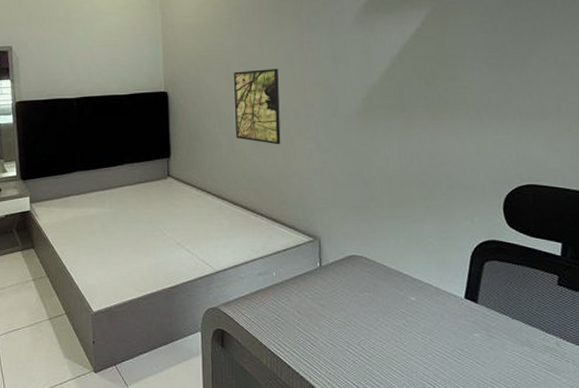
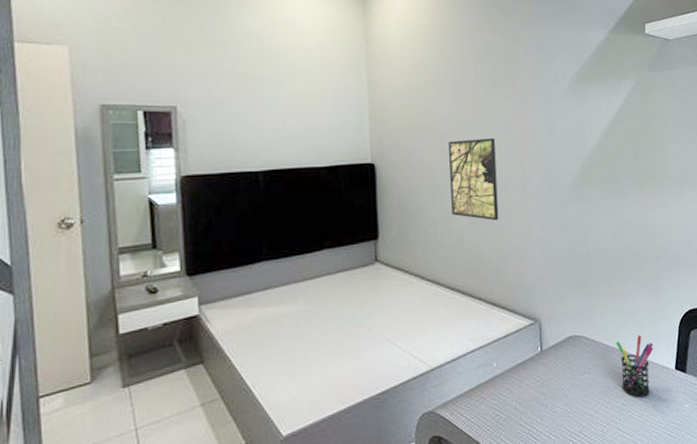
pen holder: none [398,261,441,321] -> present [615,334,654,398]

